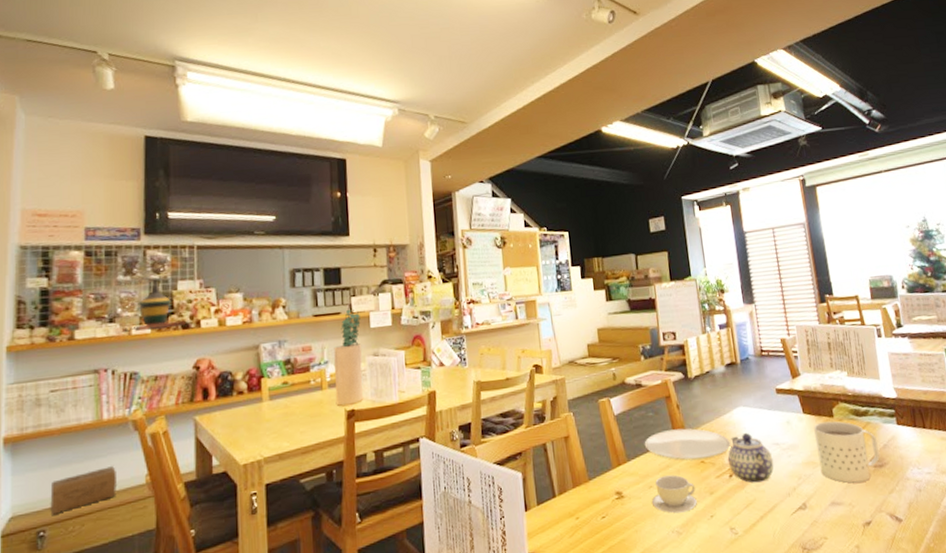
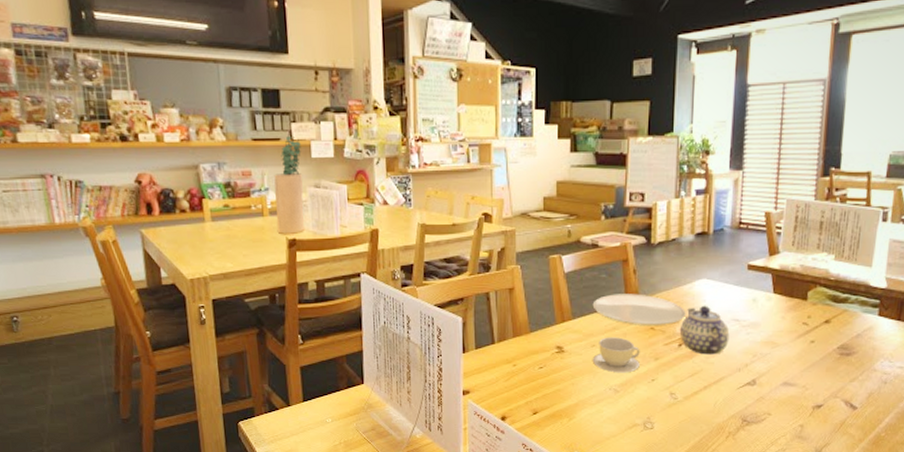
decorative box: present [50,466,117,516] -> none [16,267,76,305]
decorative basket: present [121,277,186,332] -> none [61,83,124,140]
mug: present [814,421,880,483] -> none [779,304,851,367]

